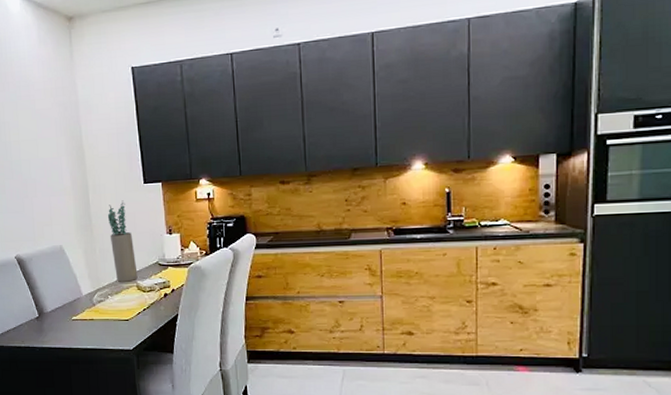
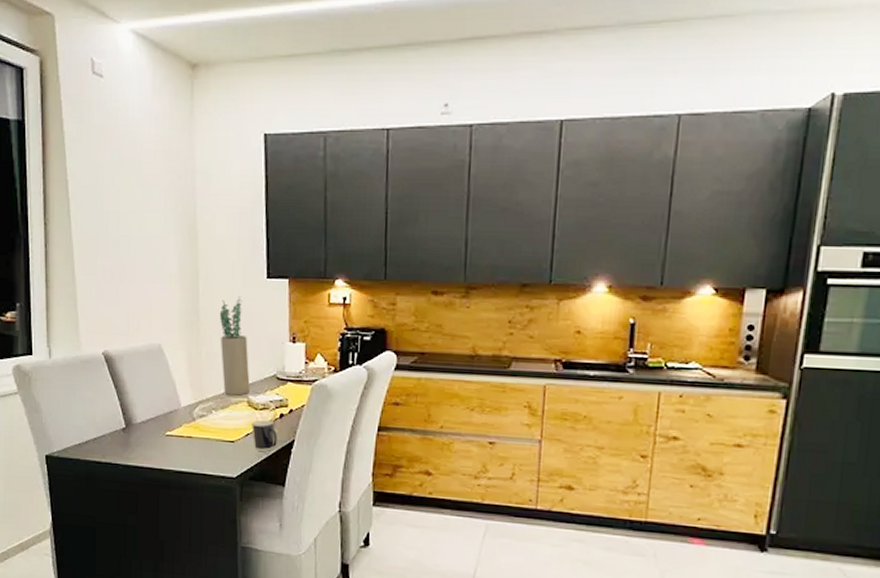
mug: none [142,299,164,325] -> present [252,420,277,451]

